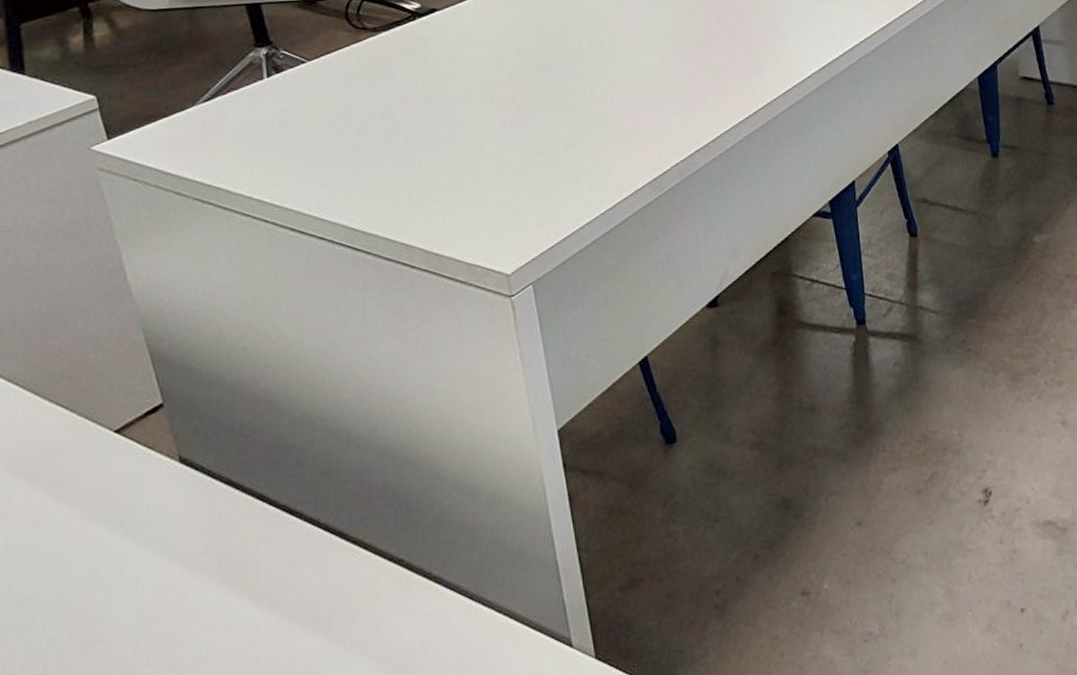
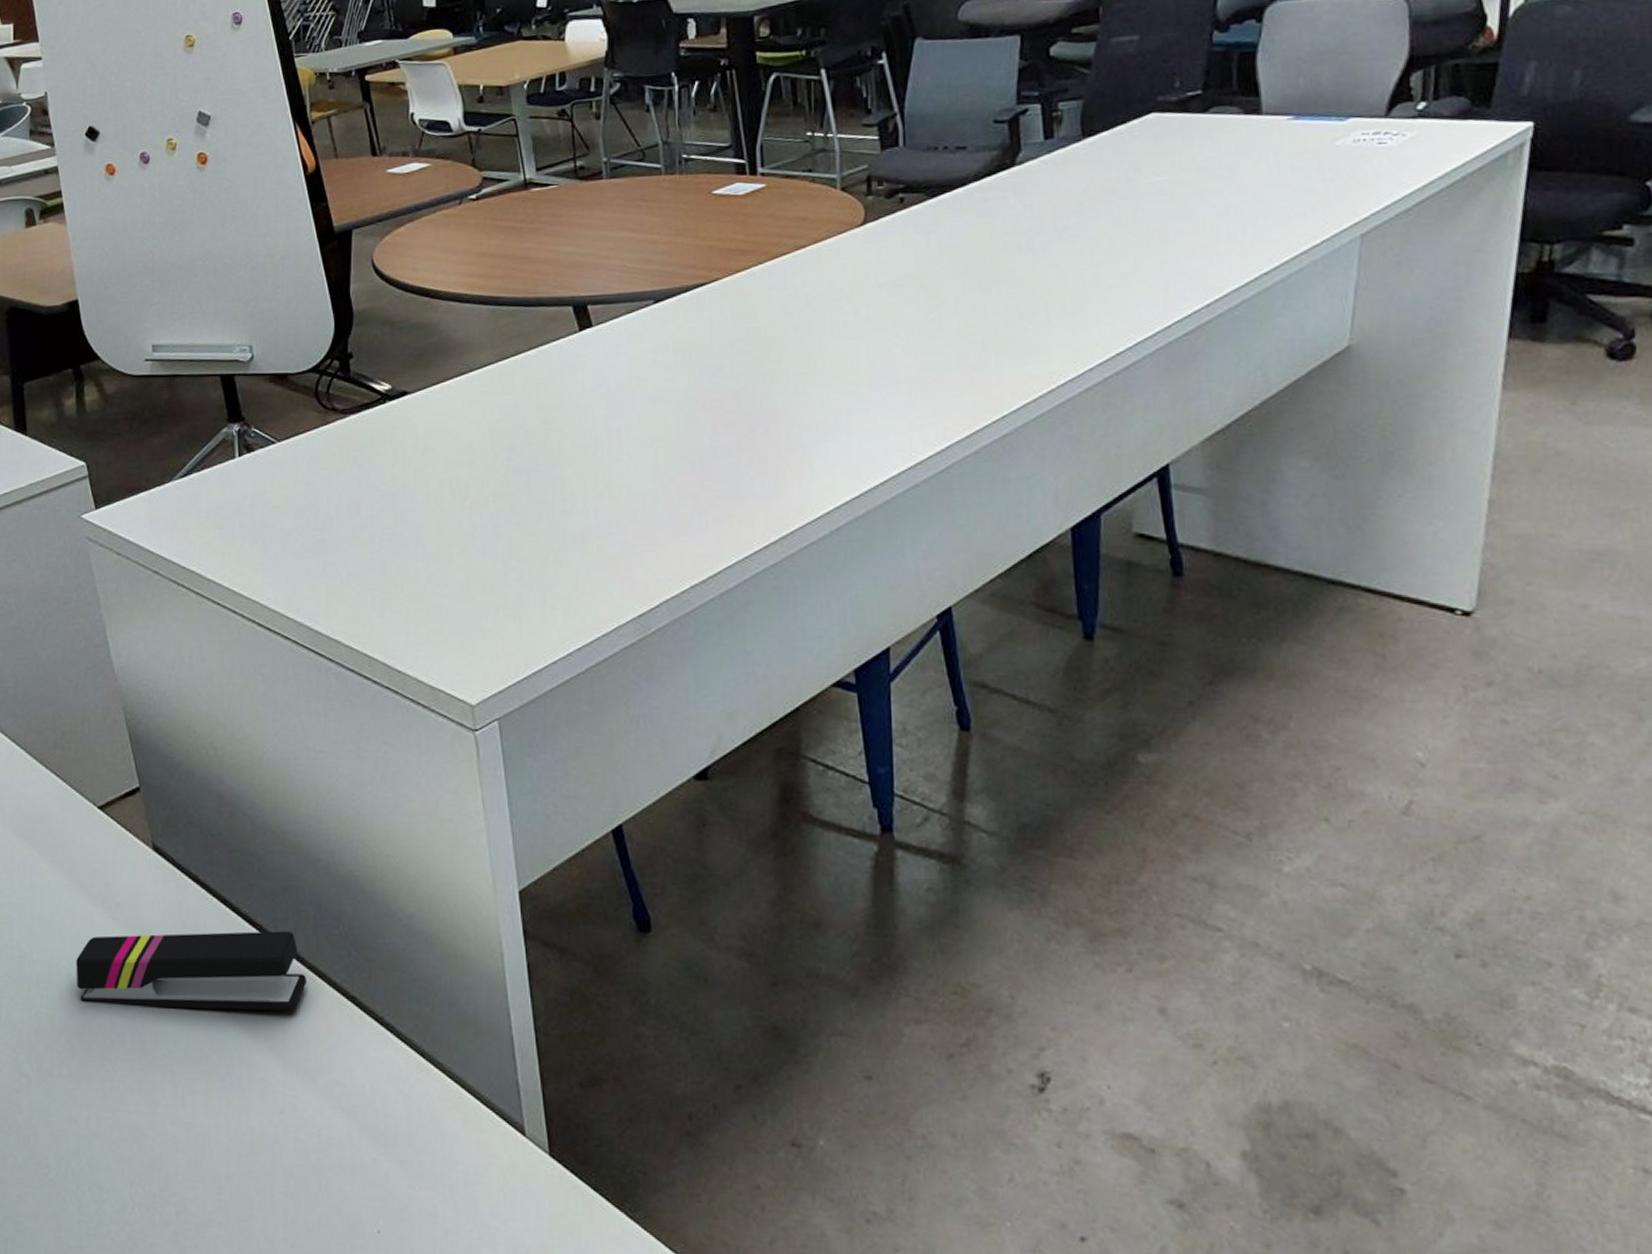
stapler: none [89,512,352,633] -> present [76,931,308,1011]

